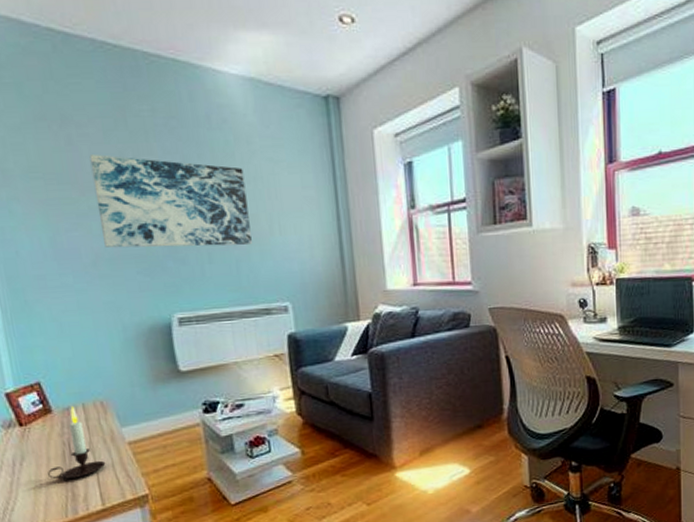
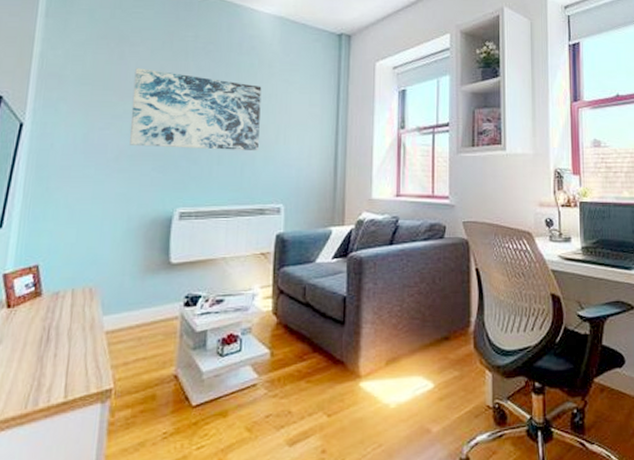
candle: present [48,407,106,479] -> none [20,292,79,366]

